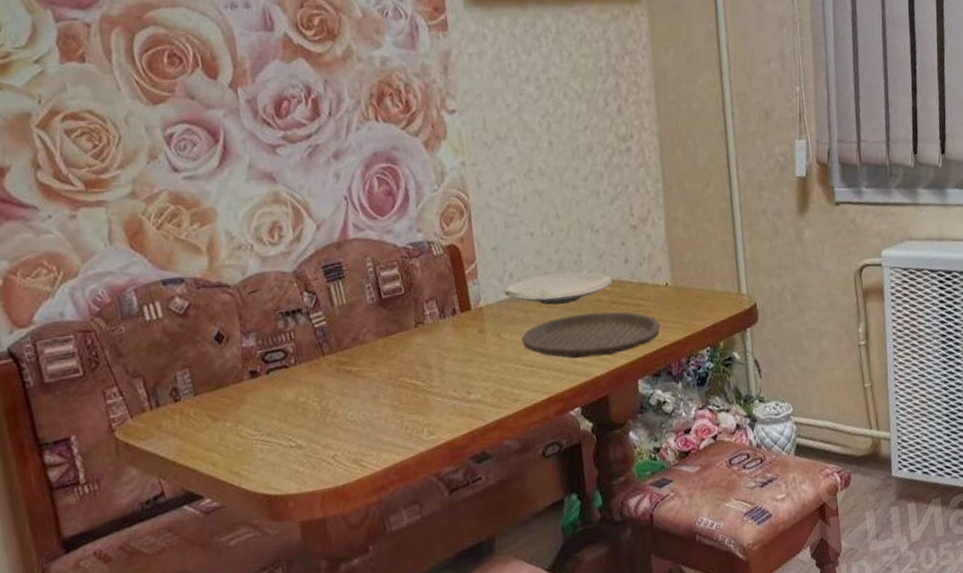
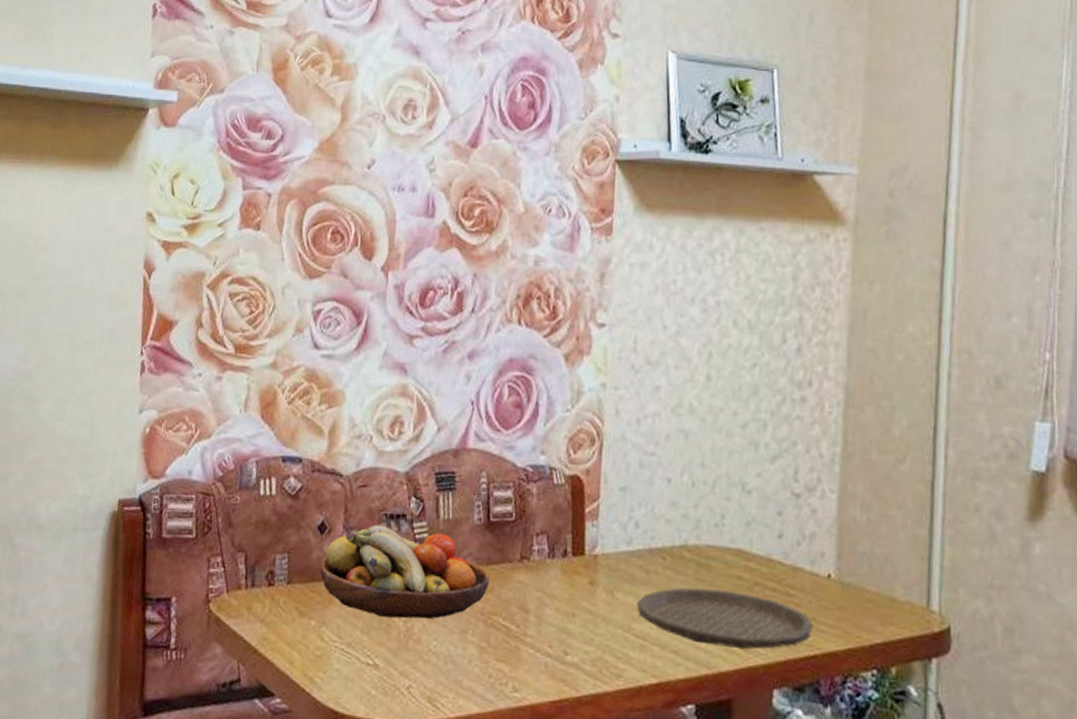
fruit bowl: none [224,318,392,404] -> present [319,524,490,619]
plate: present [504,272,612,305] -> none [625,532,759,573]

